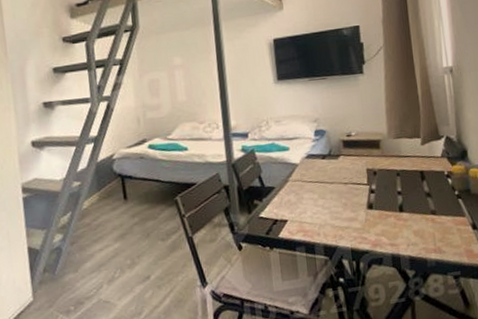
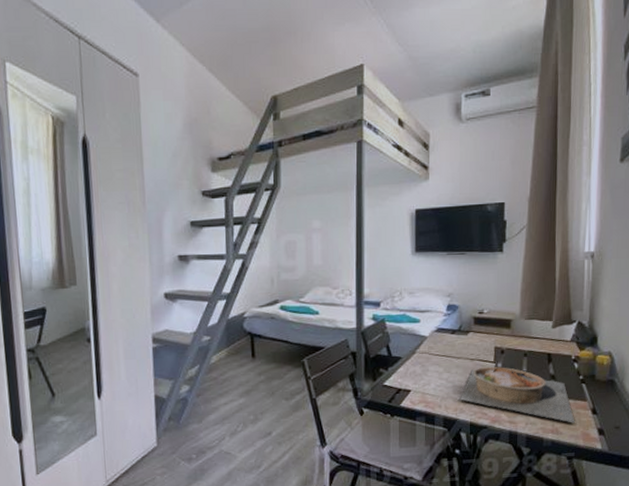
bowl: none [337,188,456,241] -> present [460,366,575,423]

